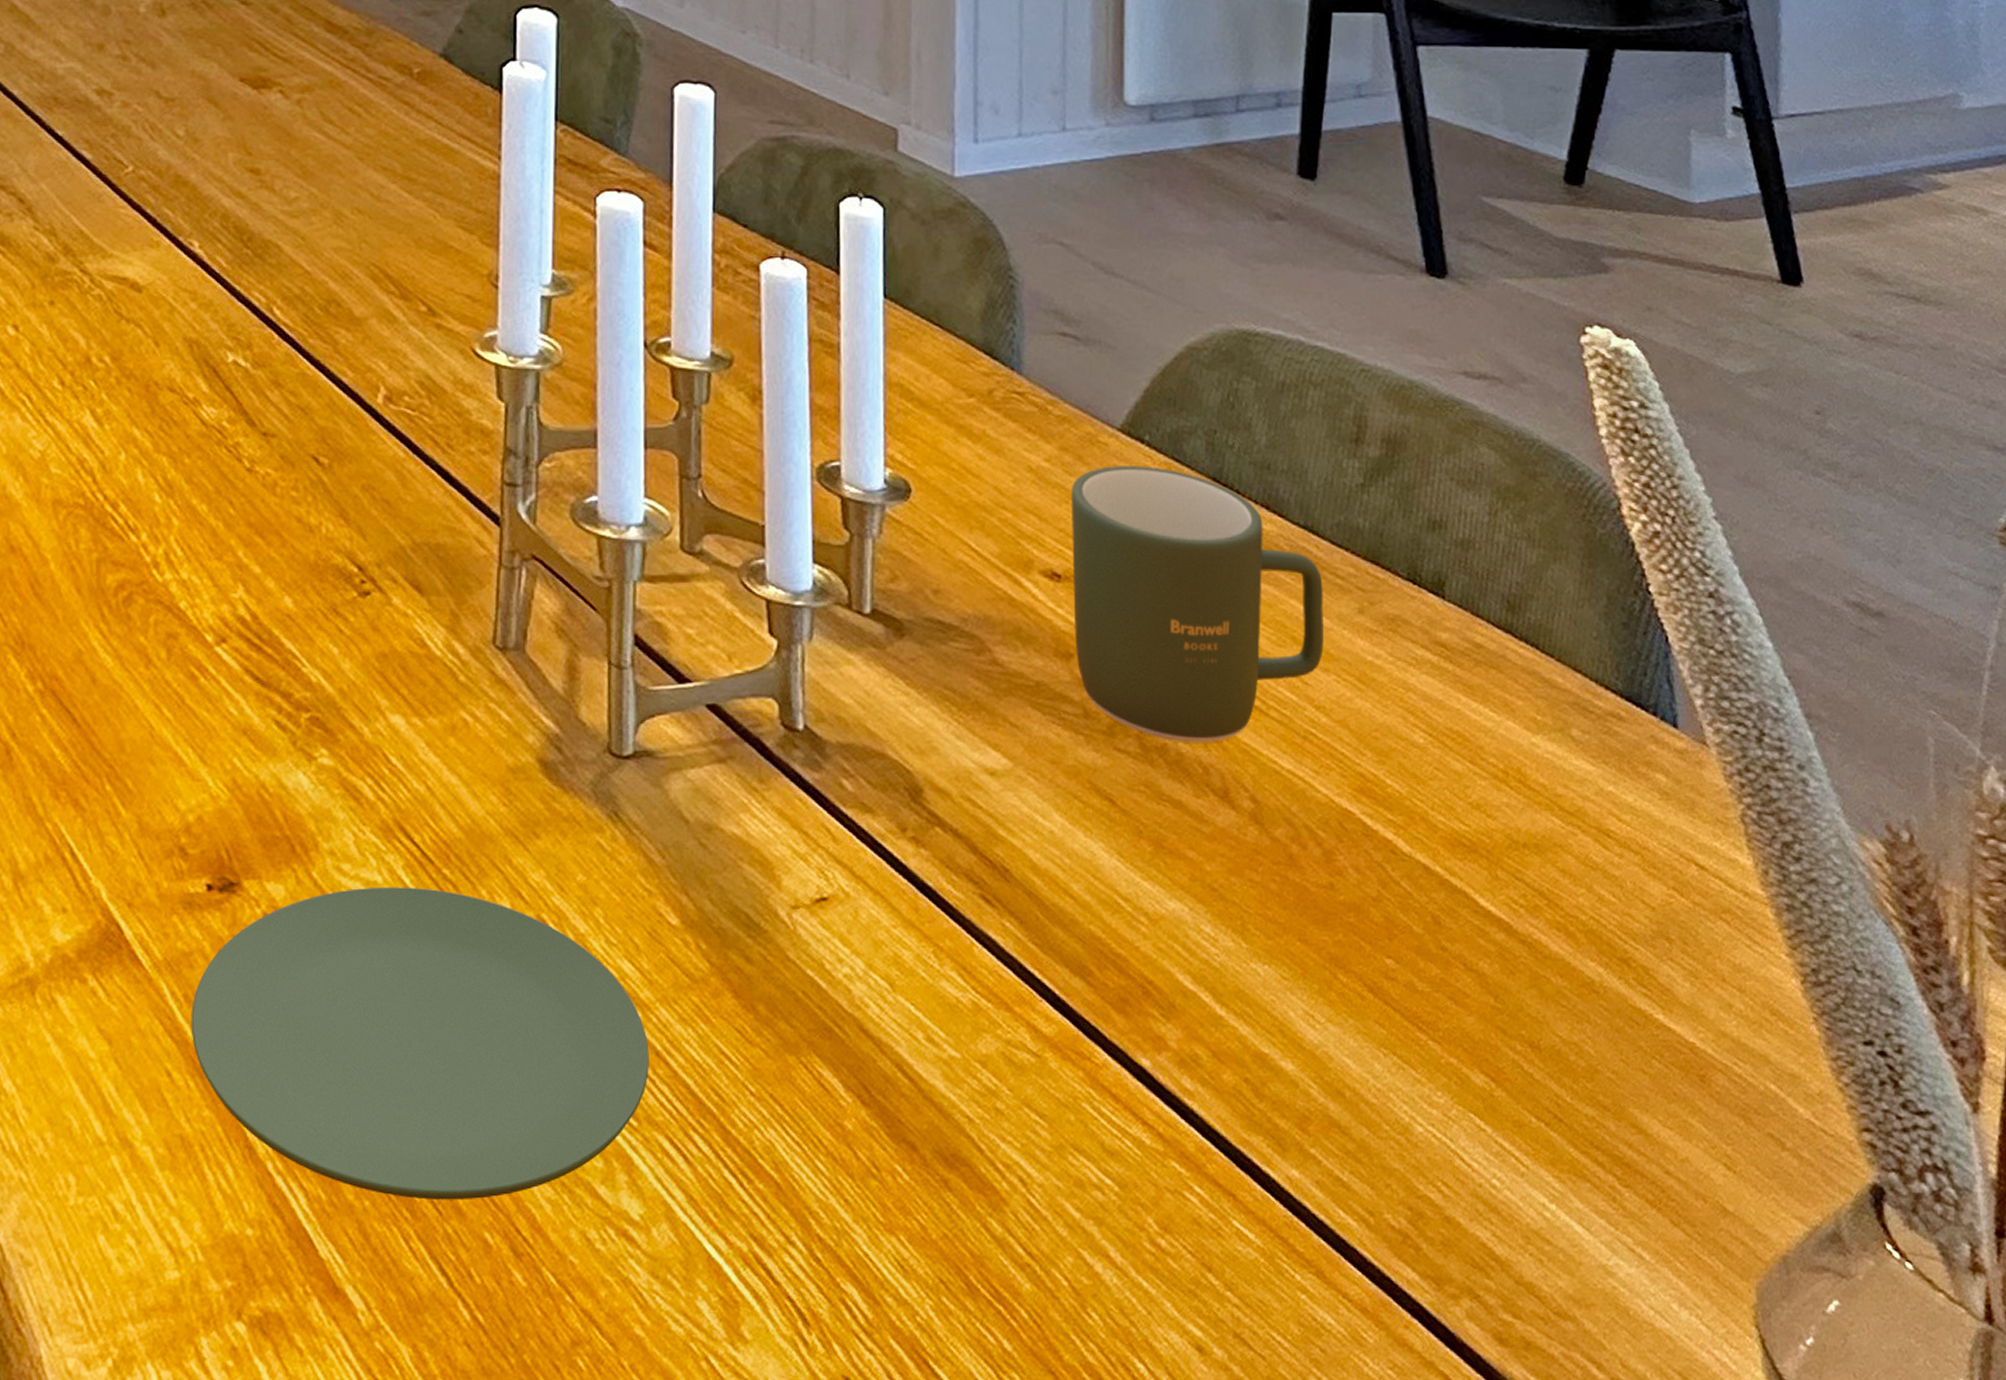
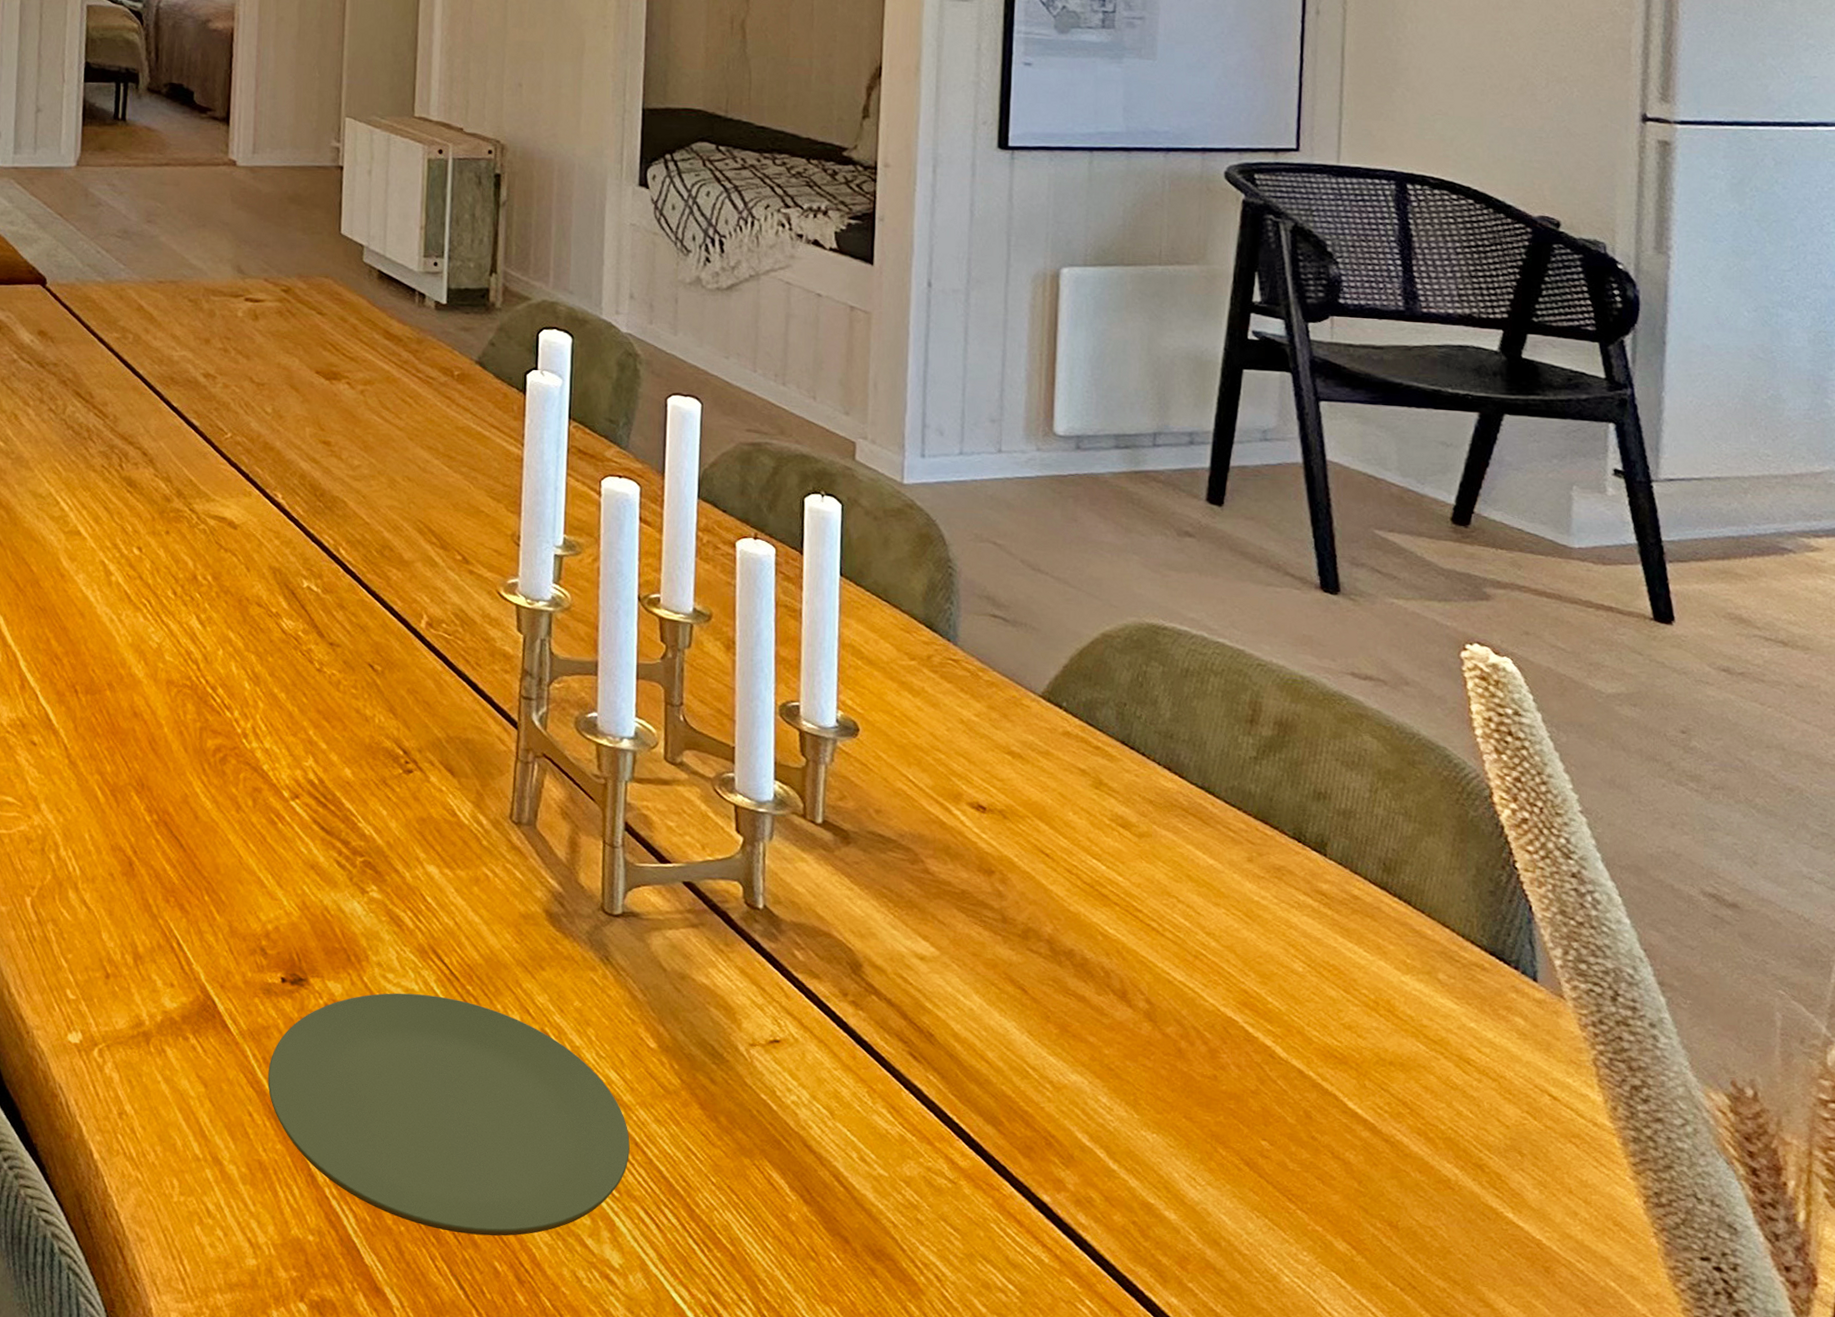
mug: present [1071,466,1324,743] -> none [996,724,1217,953]

